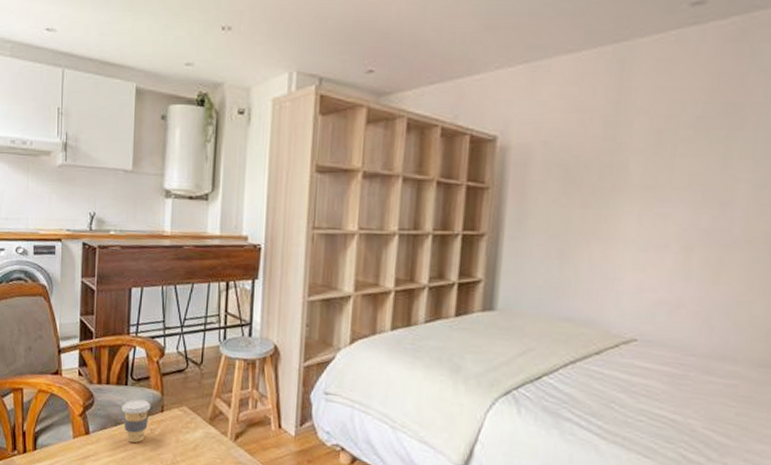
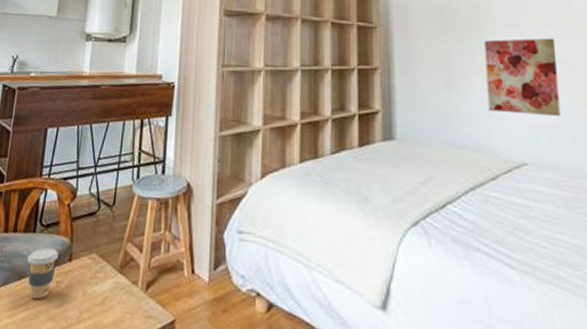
wall art: none [604,203,697,293] -> present [484,38,562,117]

